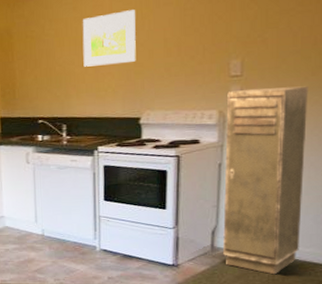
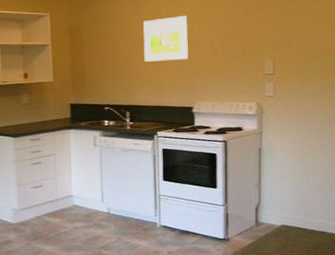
storage cabinet: present [223,86,309,275] -> none [263,84,327,246]

